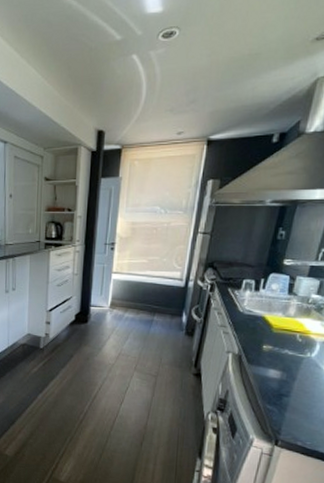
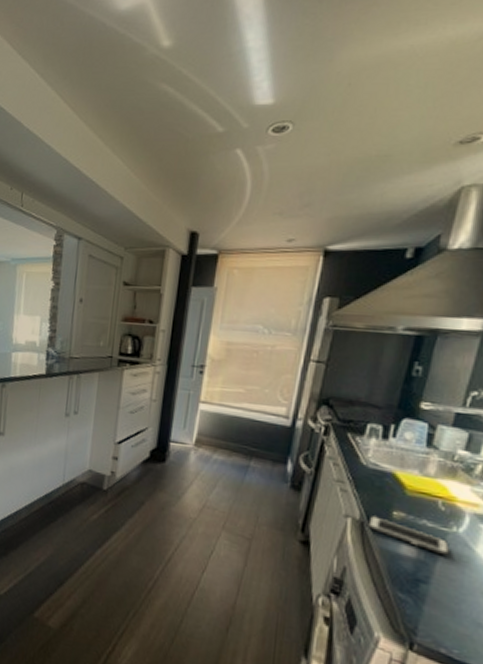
cell phone: none [244,350,305,376] -> present [367,515,451,557]

